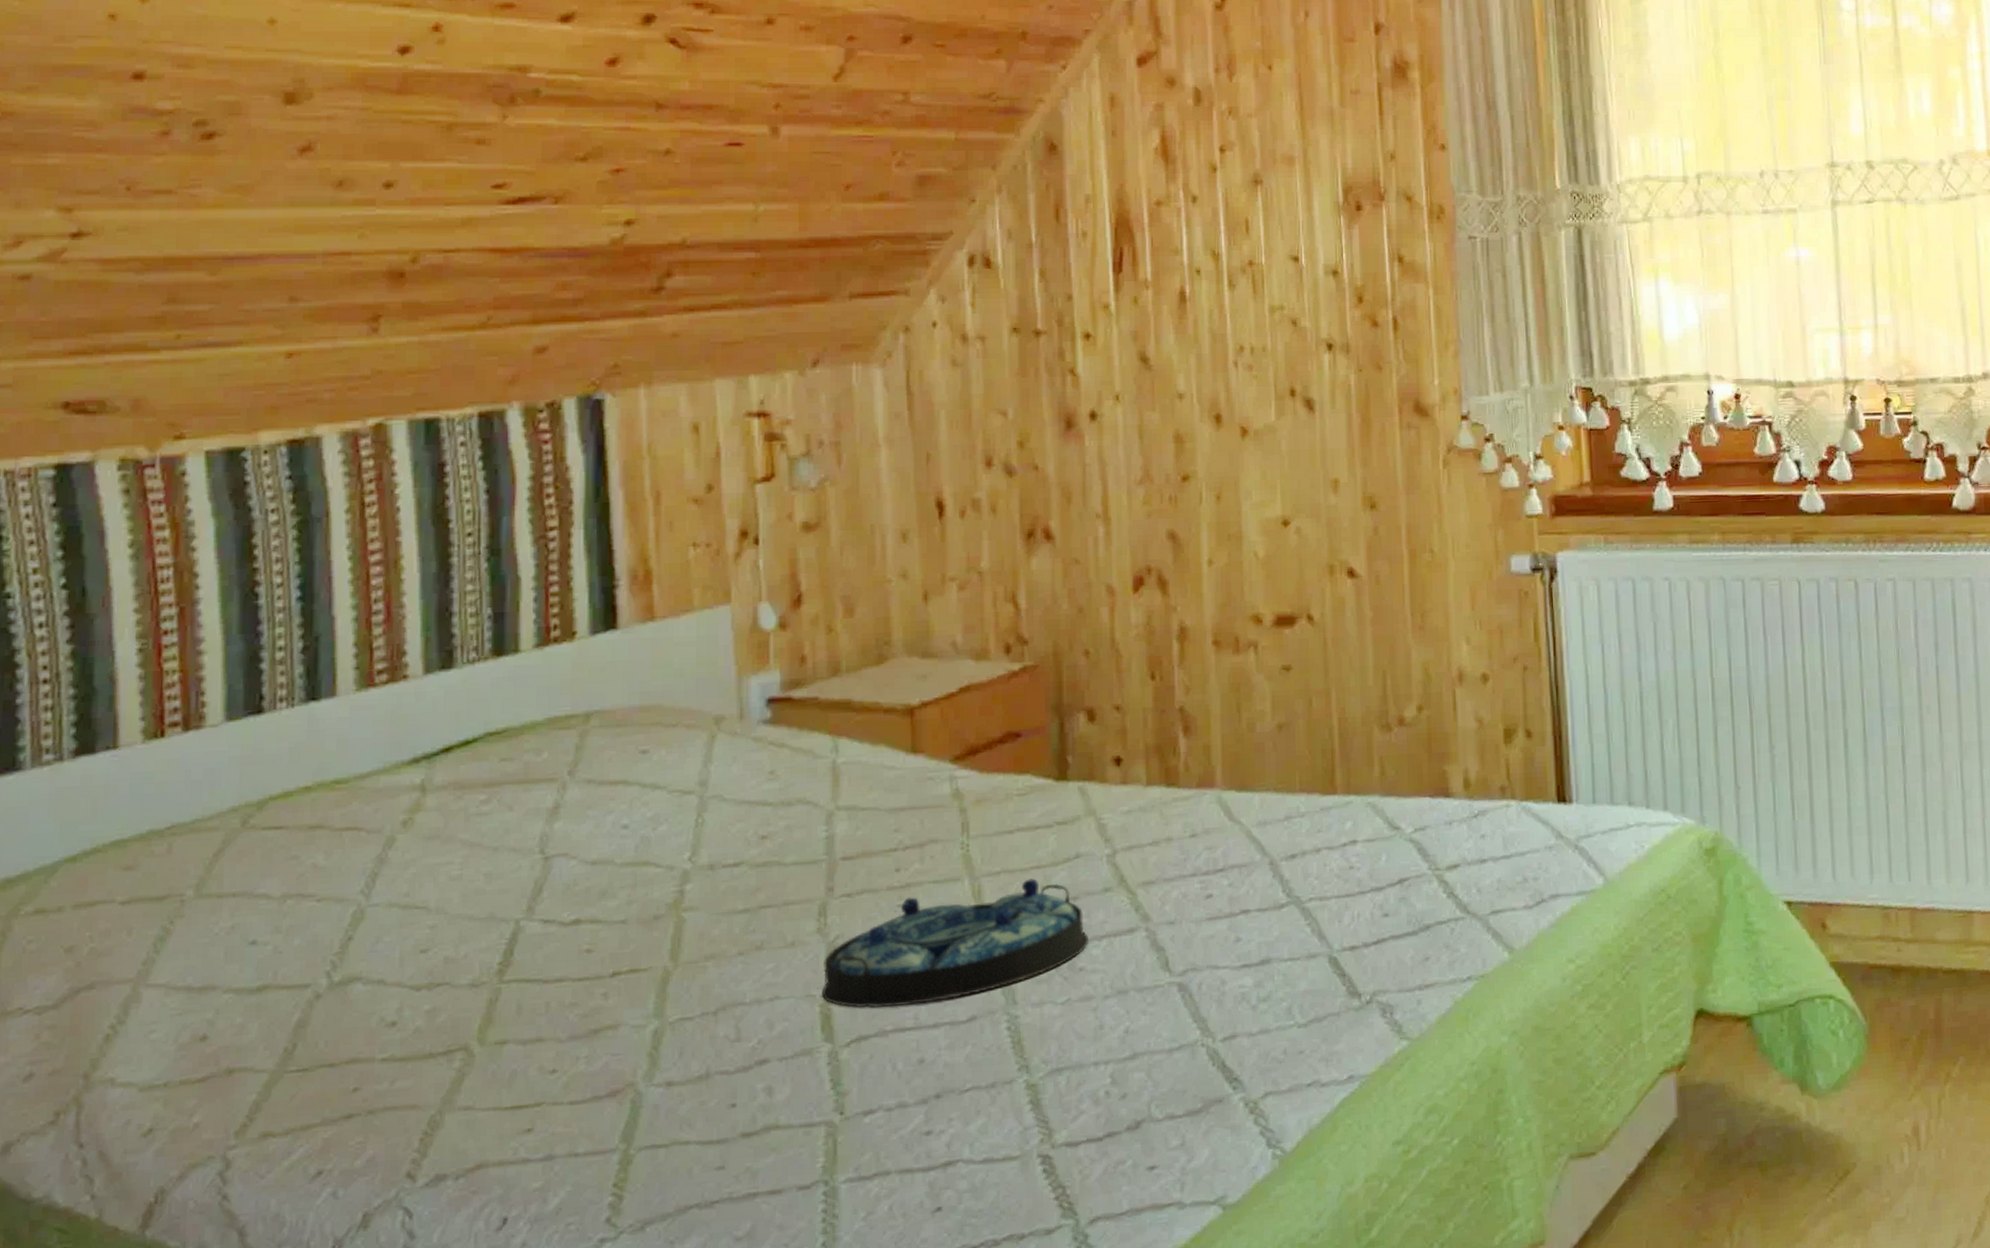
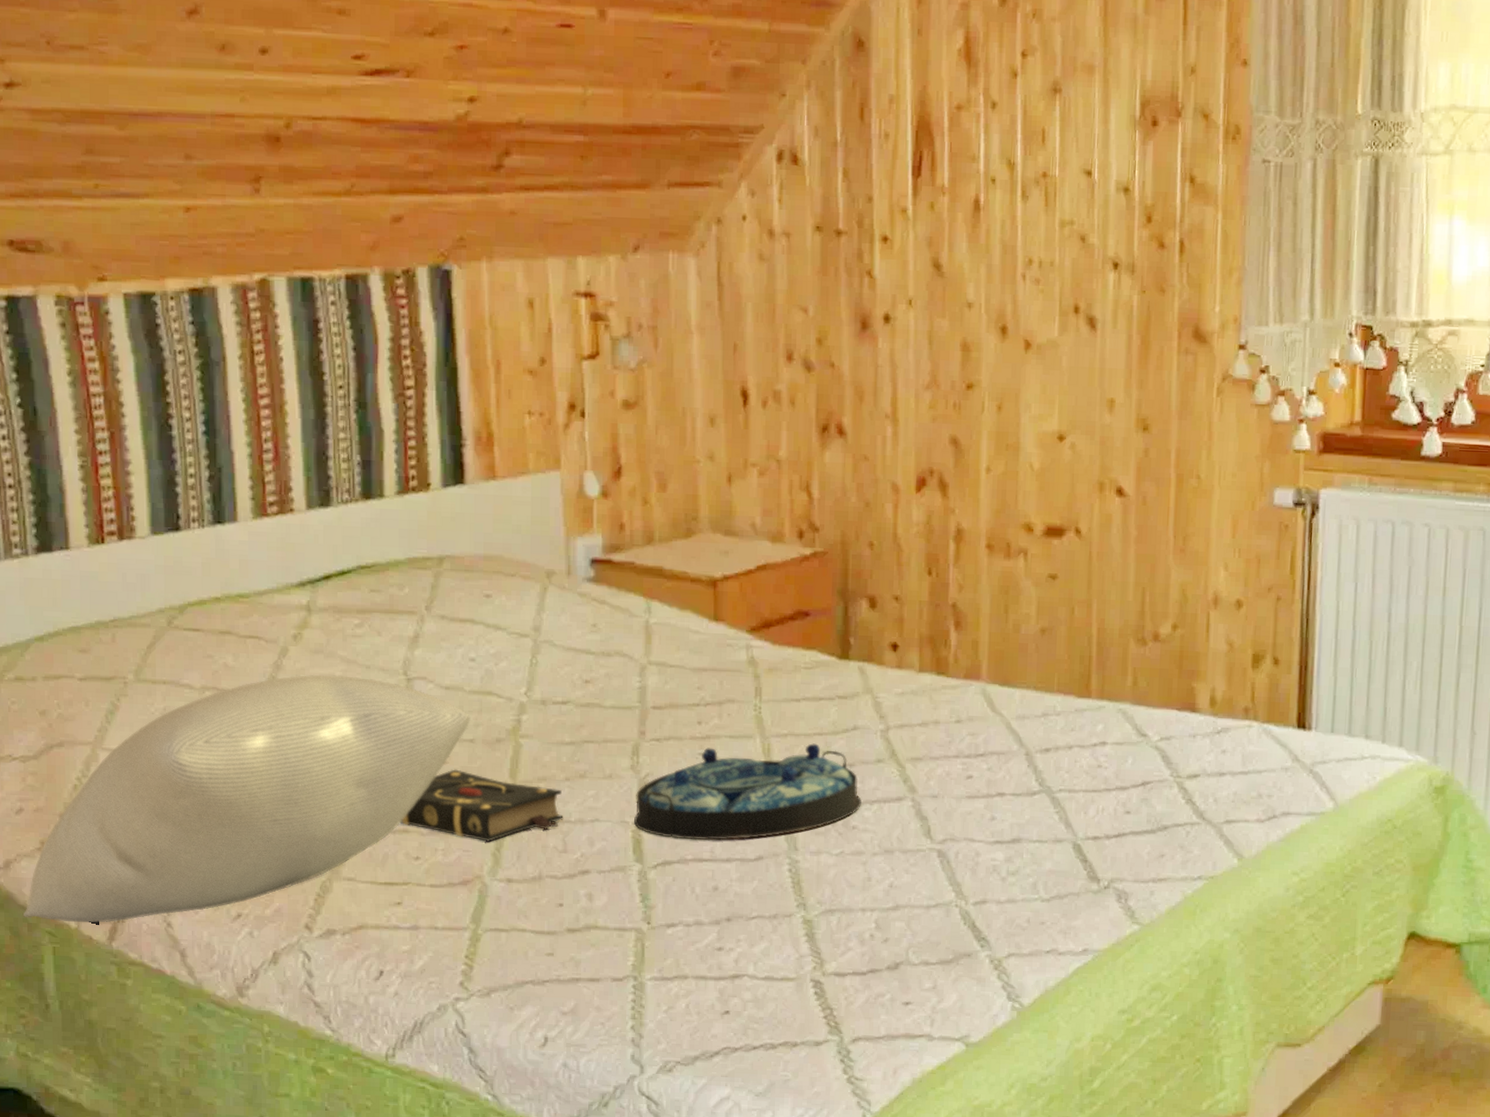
pillow: none [23,862,622,1214] -> present [22,674,470,923]
book: none [533,957,736,1040] -> present [400,769,564,842]

